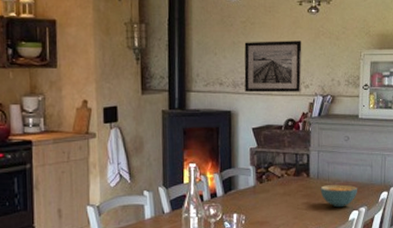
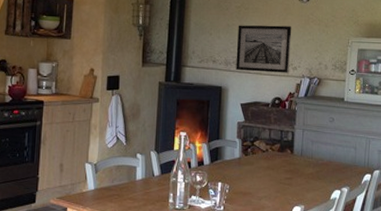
cereal bowl: present [320,184,358,208] -> none [303,163,341,186]

